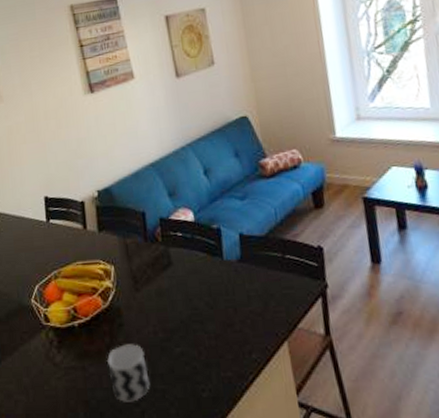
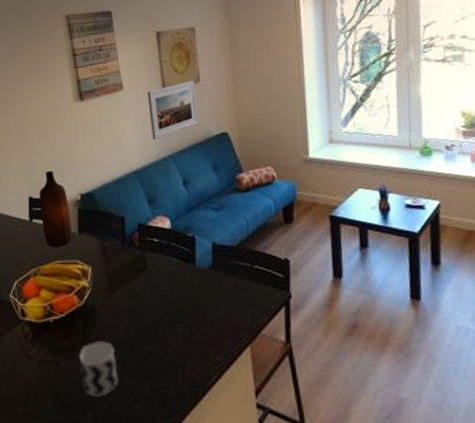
bottle: none [55,168,92,247] -> present [39,170,73,247]
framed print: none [160,64,216,130] -> present [148,81,198,141]

